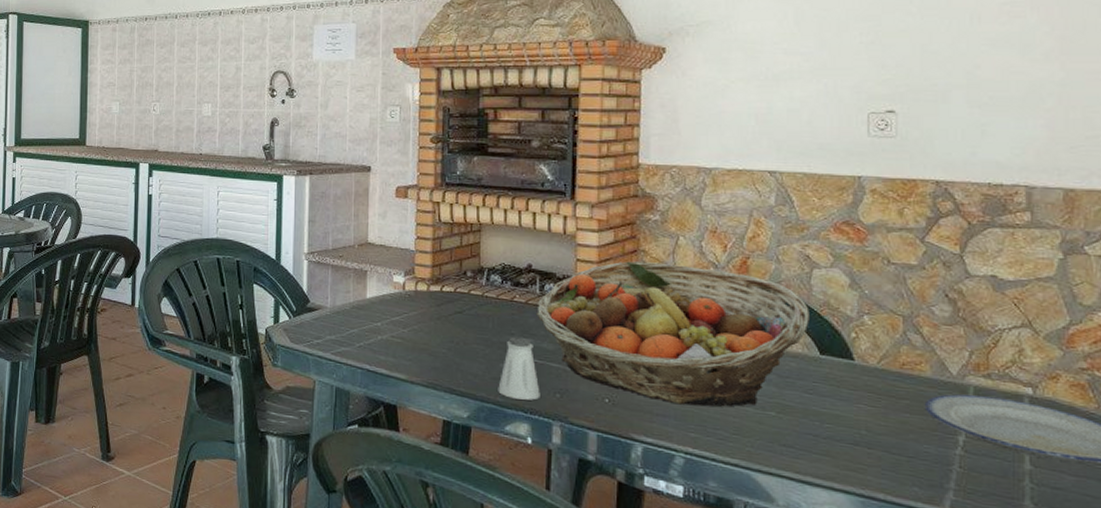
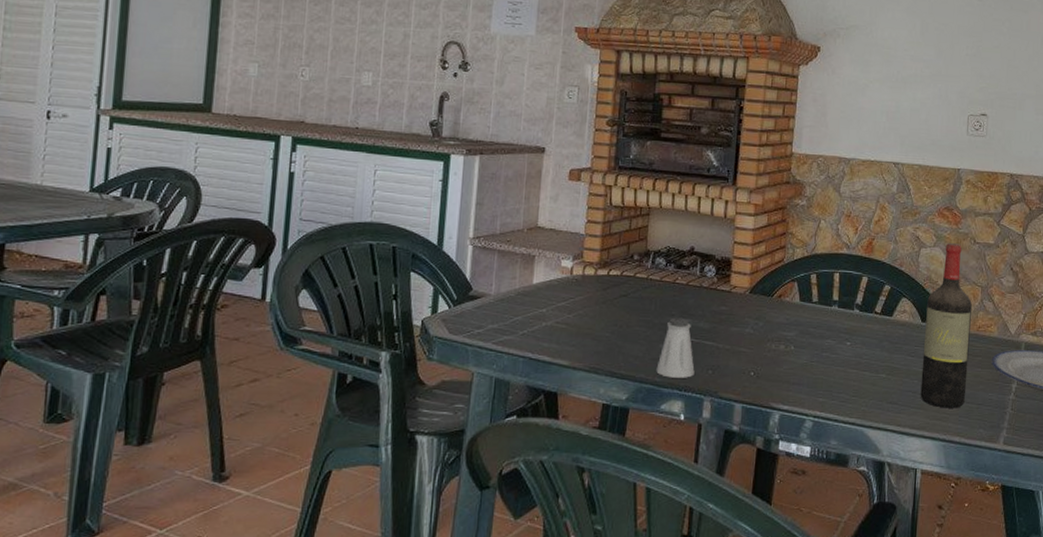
fruit basket: present [537,261,809,407] -> none [696,243,916,373]
wine bottle: none [824,263,890,459] -> present [920,243,972,408]

